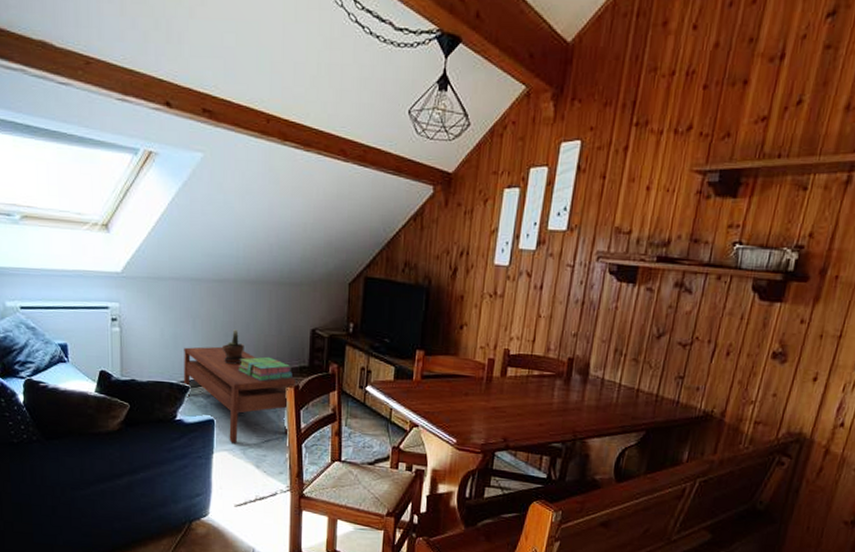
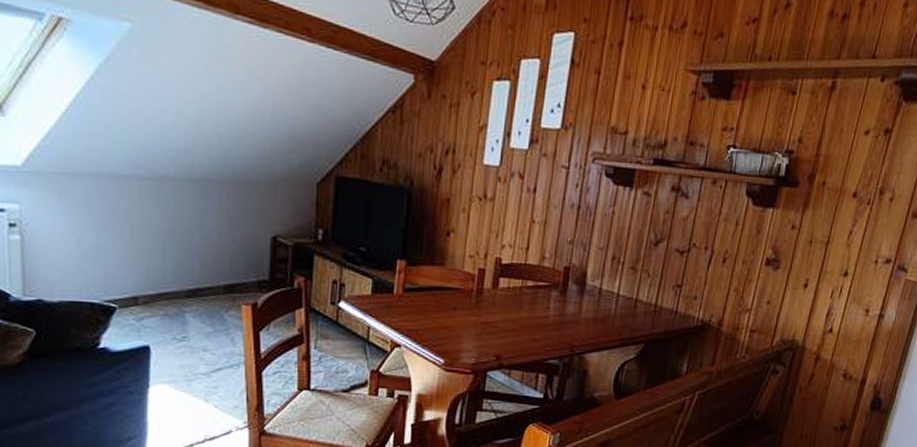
coffee table: present [183,346,296,443] -> none [108,257,254,374]
potted plant: present [223,329,245,364] -> none [160,237,189,278]
stack of books: present [237,356,293,382] -> none [179,269,249,299]

